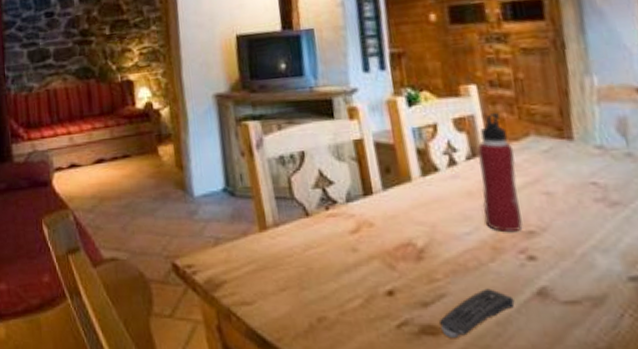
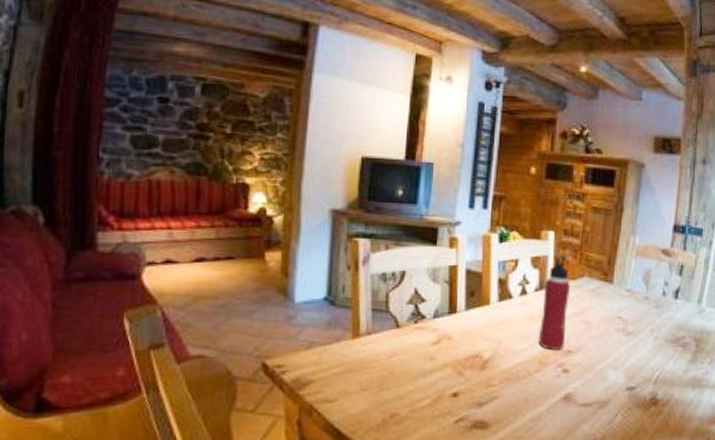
remote control: present [439,288,515,339] -> none [489,393,547,432]

